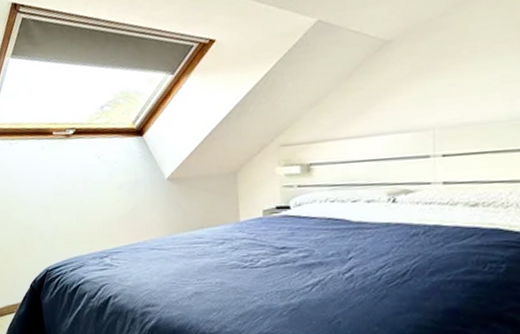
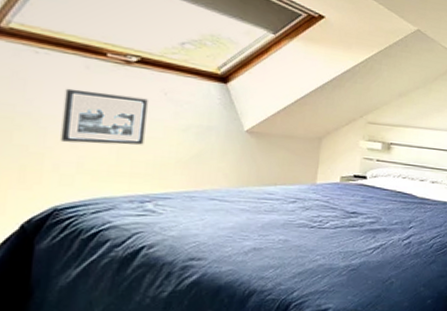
picture frame: none [34,165,93,214] -> present [60,88,148,145]

